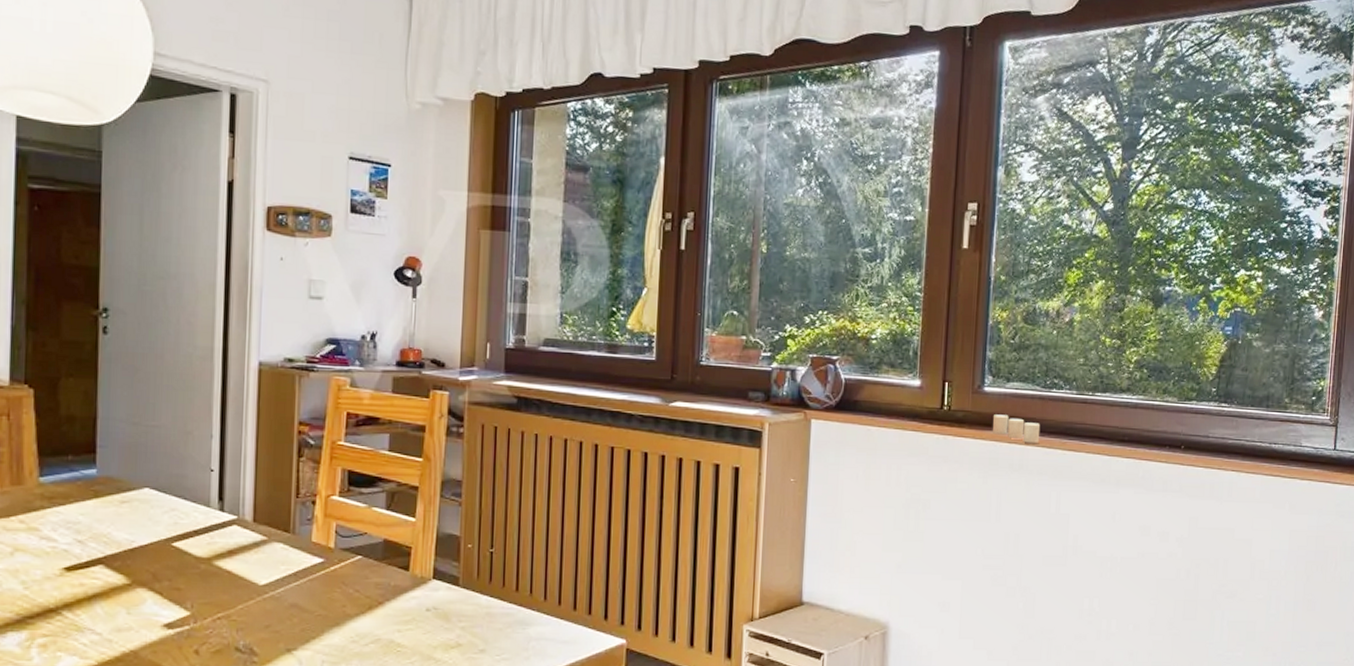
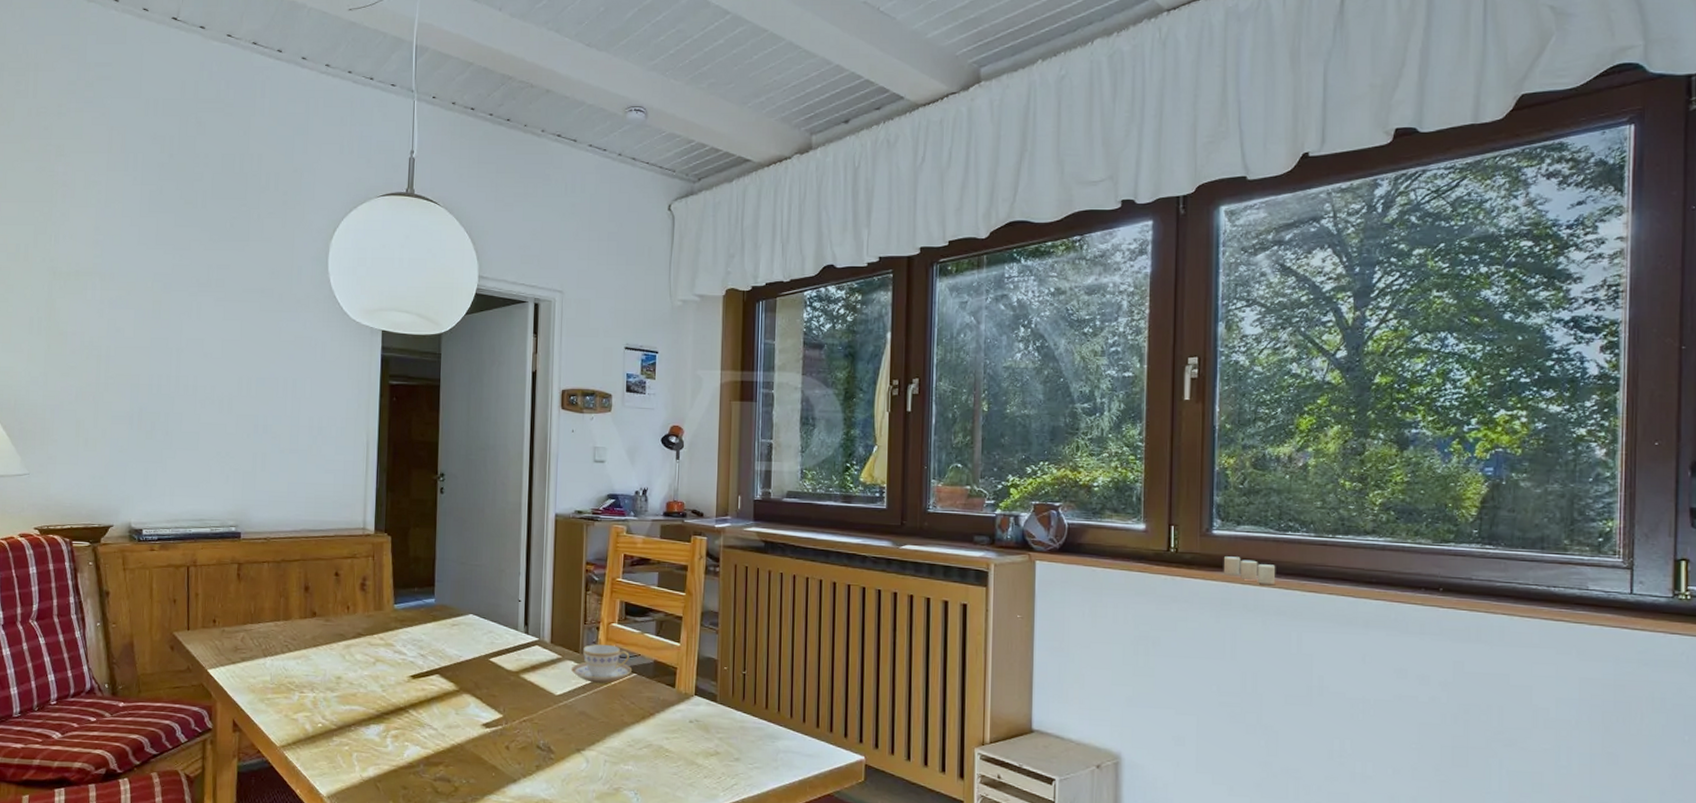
teacup: none [279,521,356,570] -> present [570,644,632,684]

